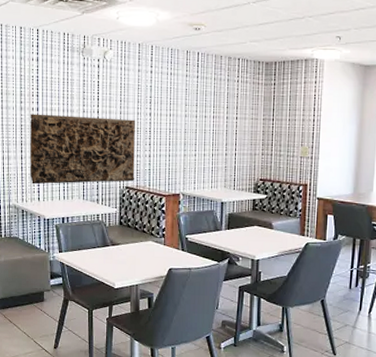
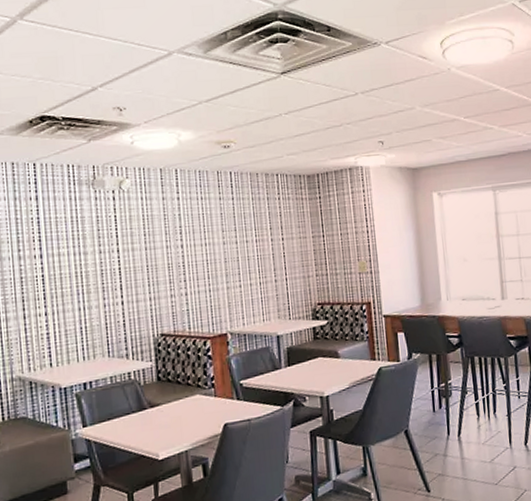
relief panel: present [30,114,135,185] -> none [32,254,171,348]

